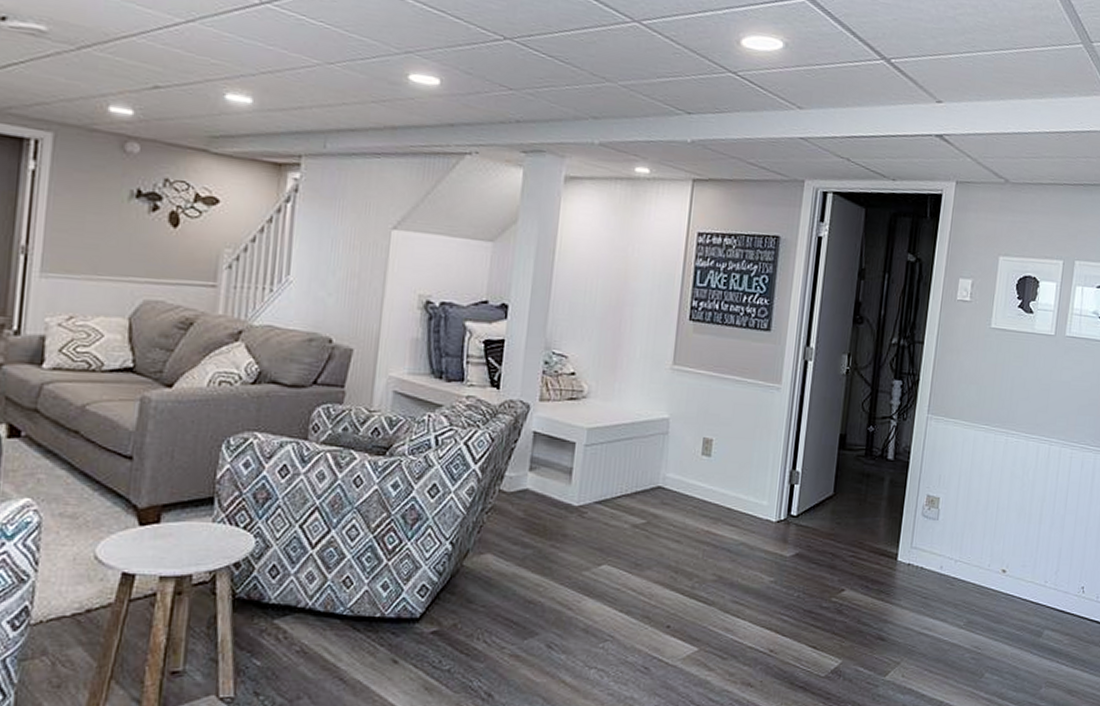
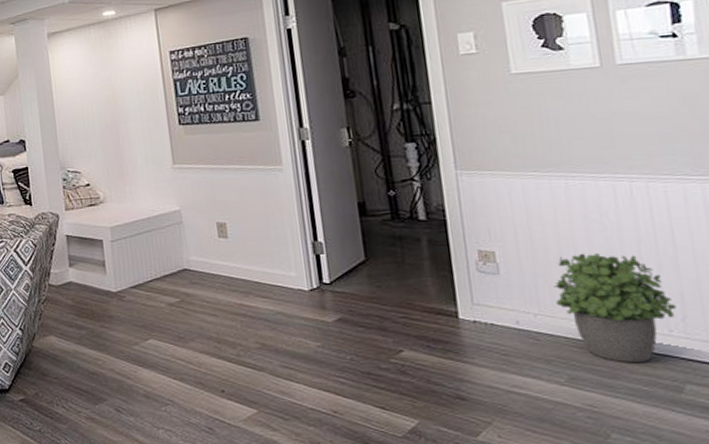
potted plant: none [974,506,1055,610] -> present [554,252,677,363]

